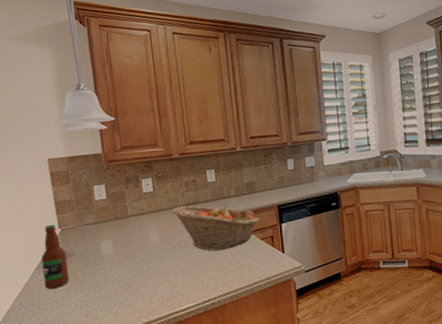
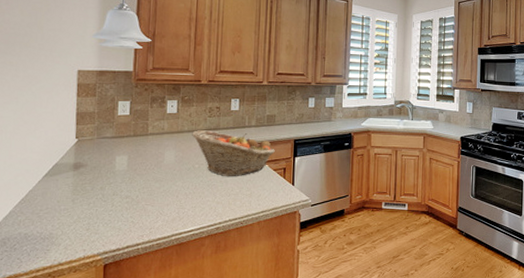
bottle: present [41,224,70,289] -> none [50,134,79,198]

